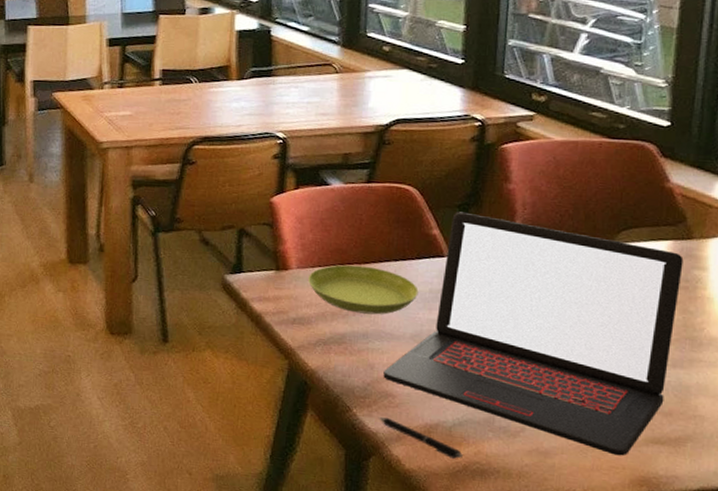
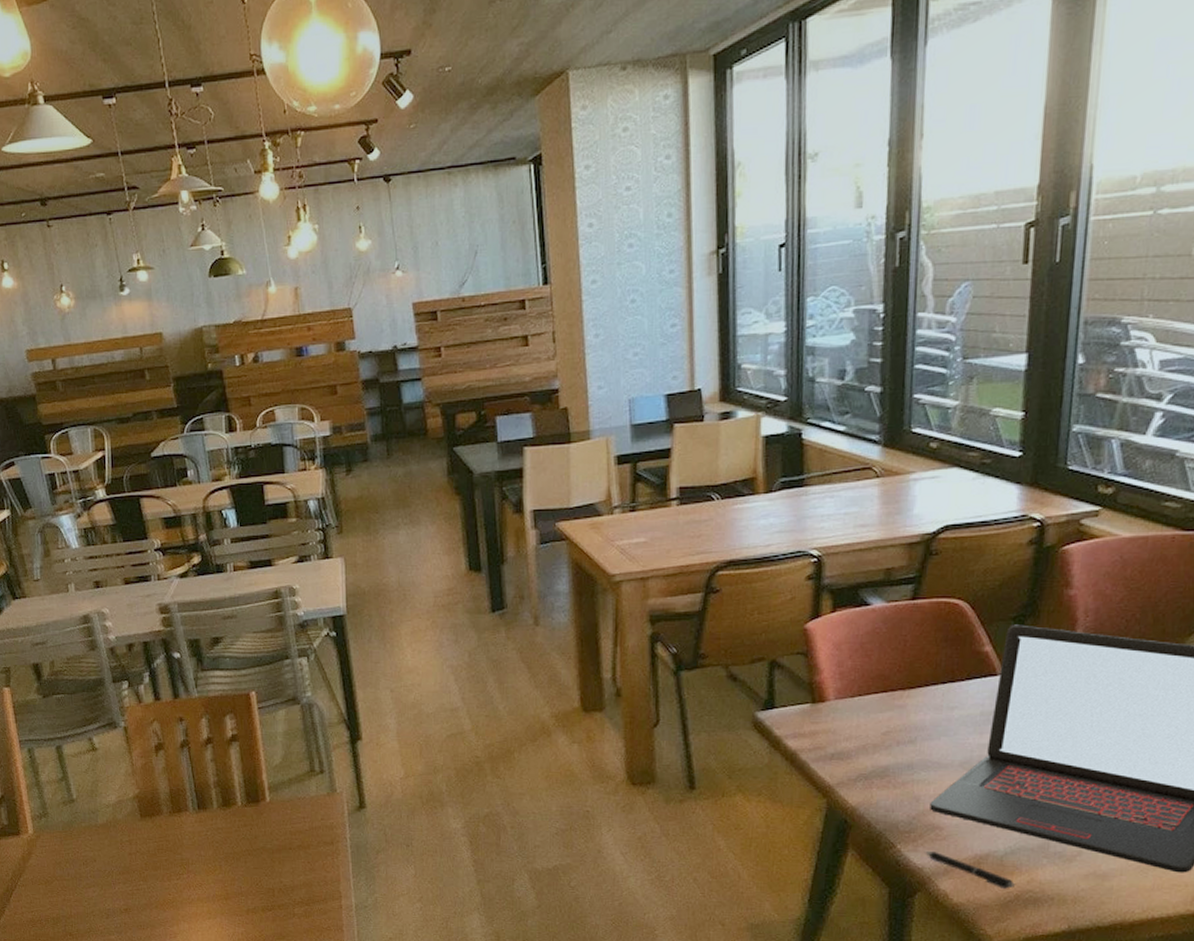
saucer: present [307,264,419,315] -> none [846,691,969,743]

